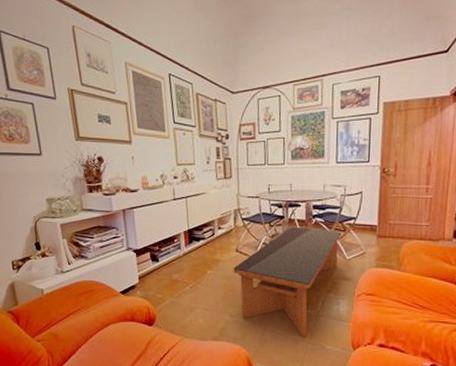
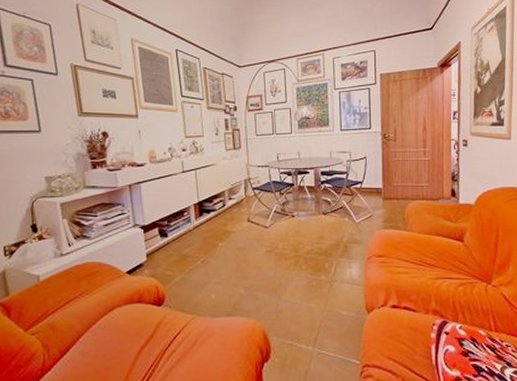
coffee table: present [233,226,341,337] -> none [245,193,349,304]

